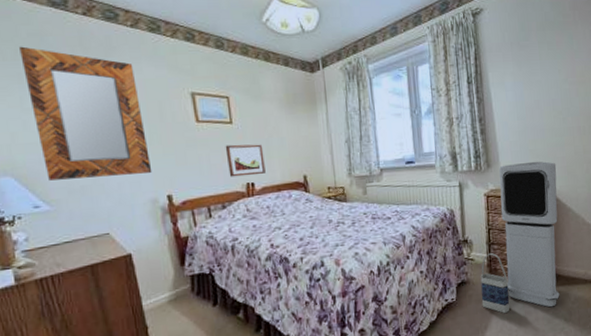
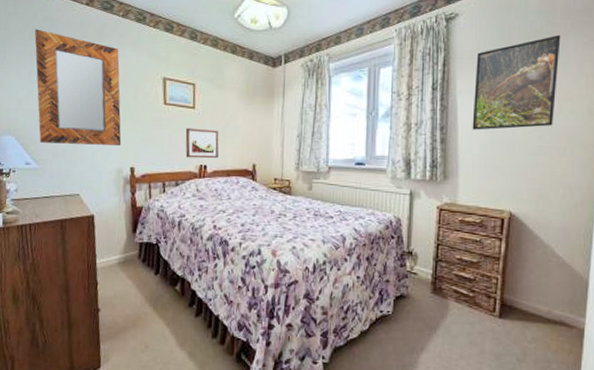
bag: present [480,253,510,313] -> none [420,270,454,338]
air purifier: present [499,161,560,308] -> none [452,178,526,342]
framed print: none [503,24,573,119] -> present [472,34,561,130]

